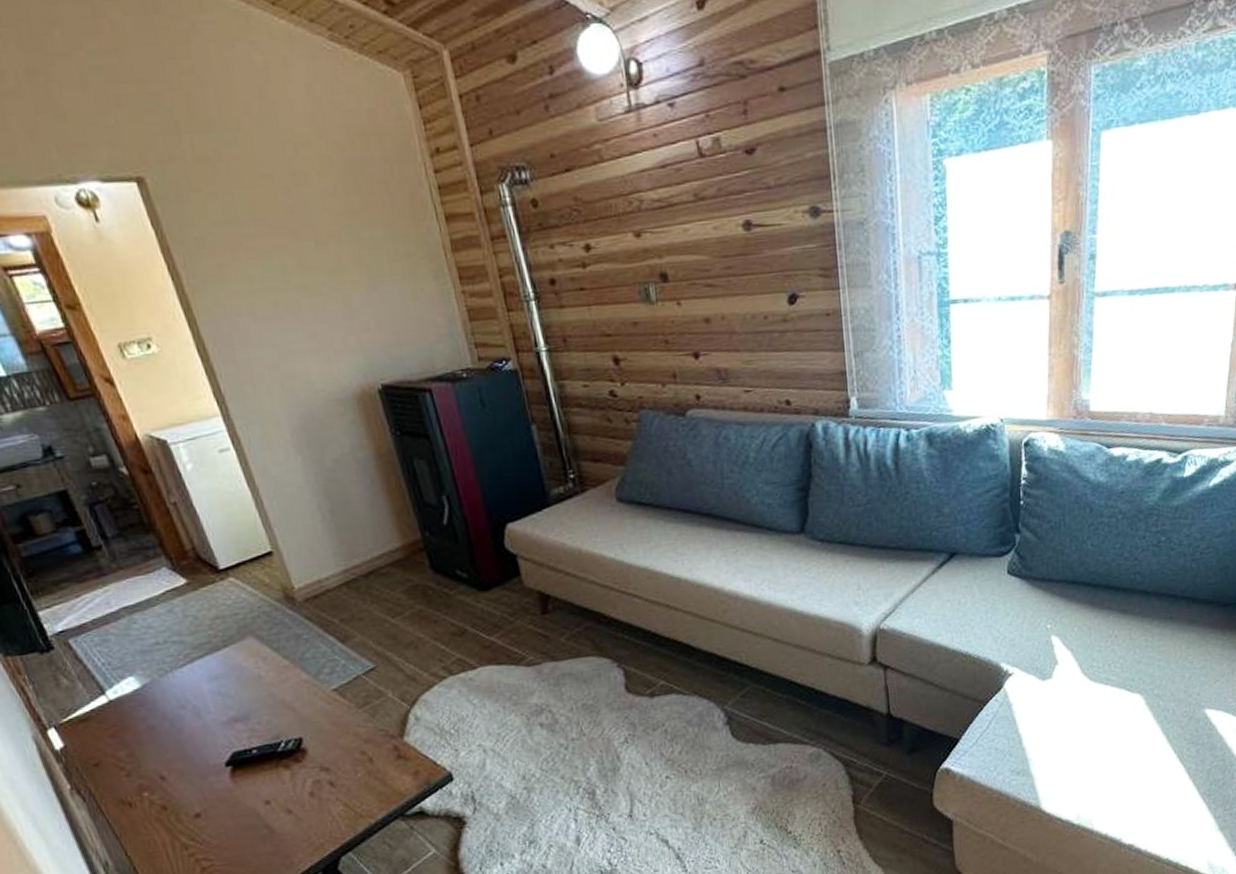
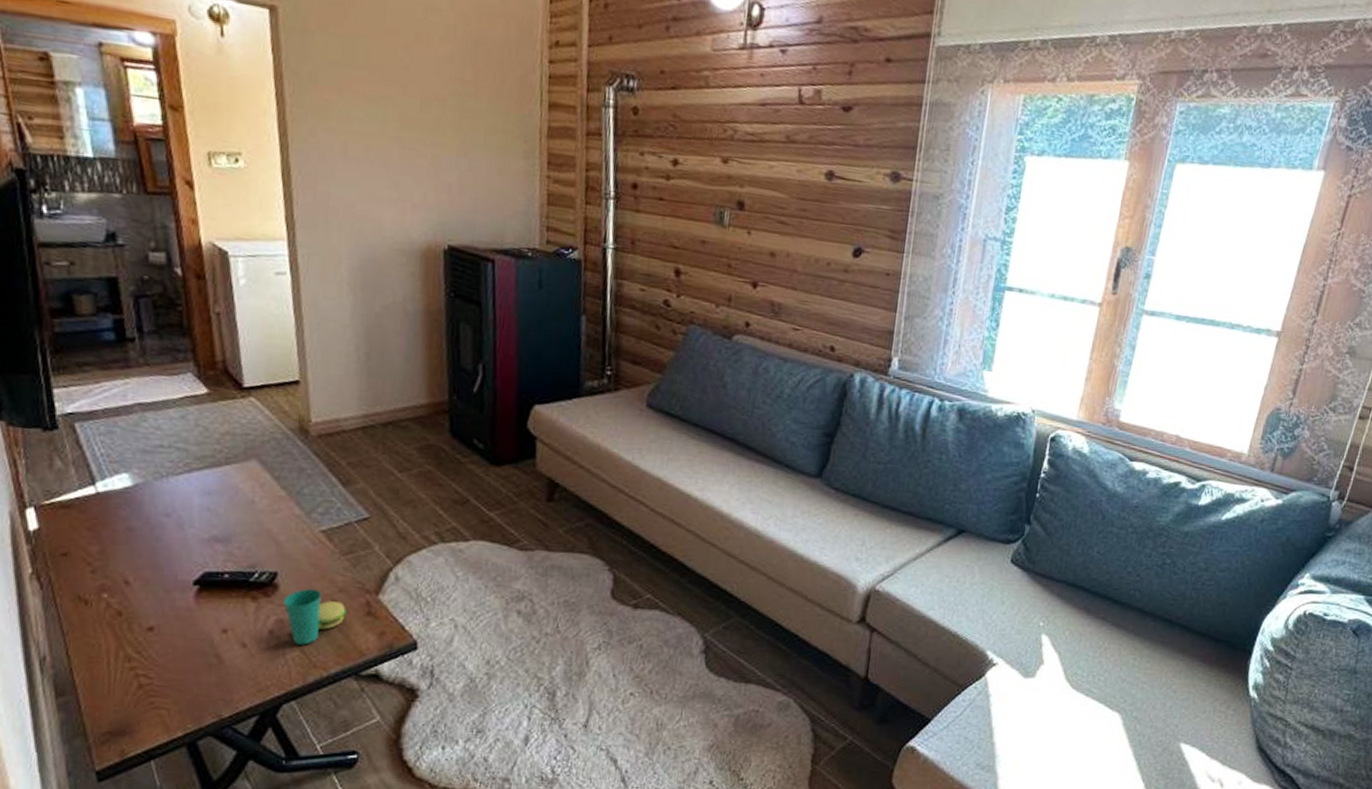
cup: none [315,745,378,800] -> present [284,589,347,645]

